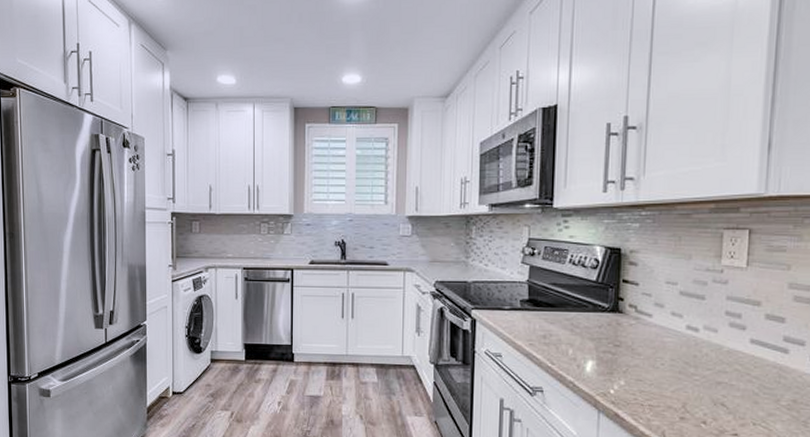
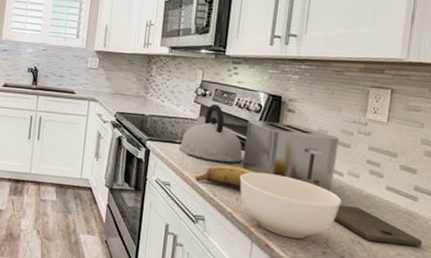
kettle: none [508,263,582,327] -> present [178,103,244,163]
fruit: none [529,329,598,356] -> present [195,165,256,190]
bowl: none [578,335,699,405] -> present [239,172,342,239]
toaster: none [582,277,692,350] -> present [242,119,340,192]
cutting board: none [692,364,797,404] -> present [334,205,422,246]

